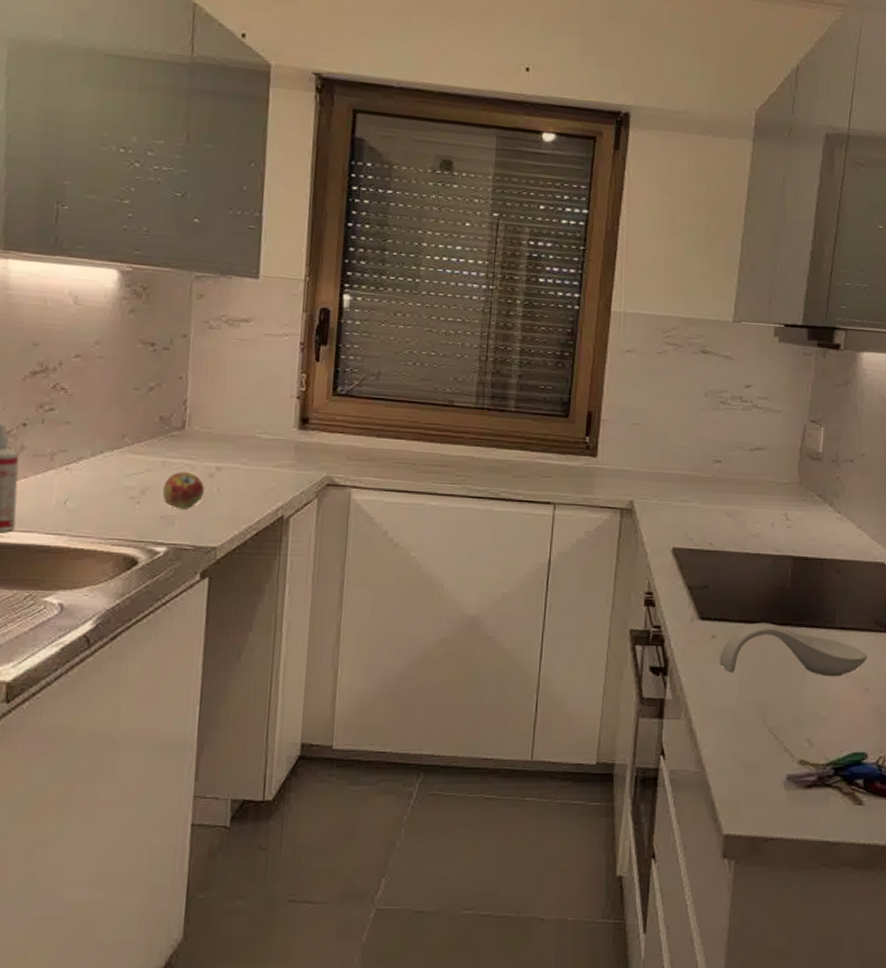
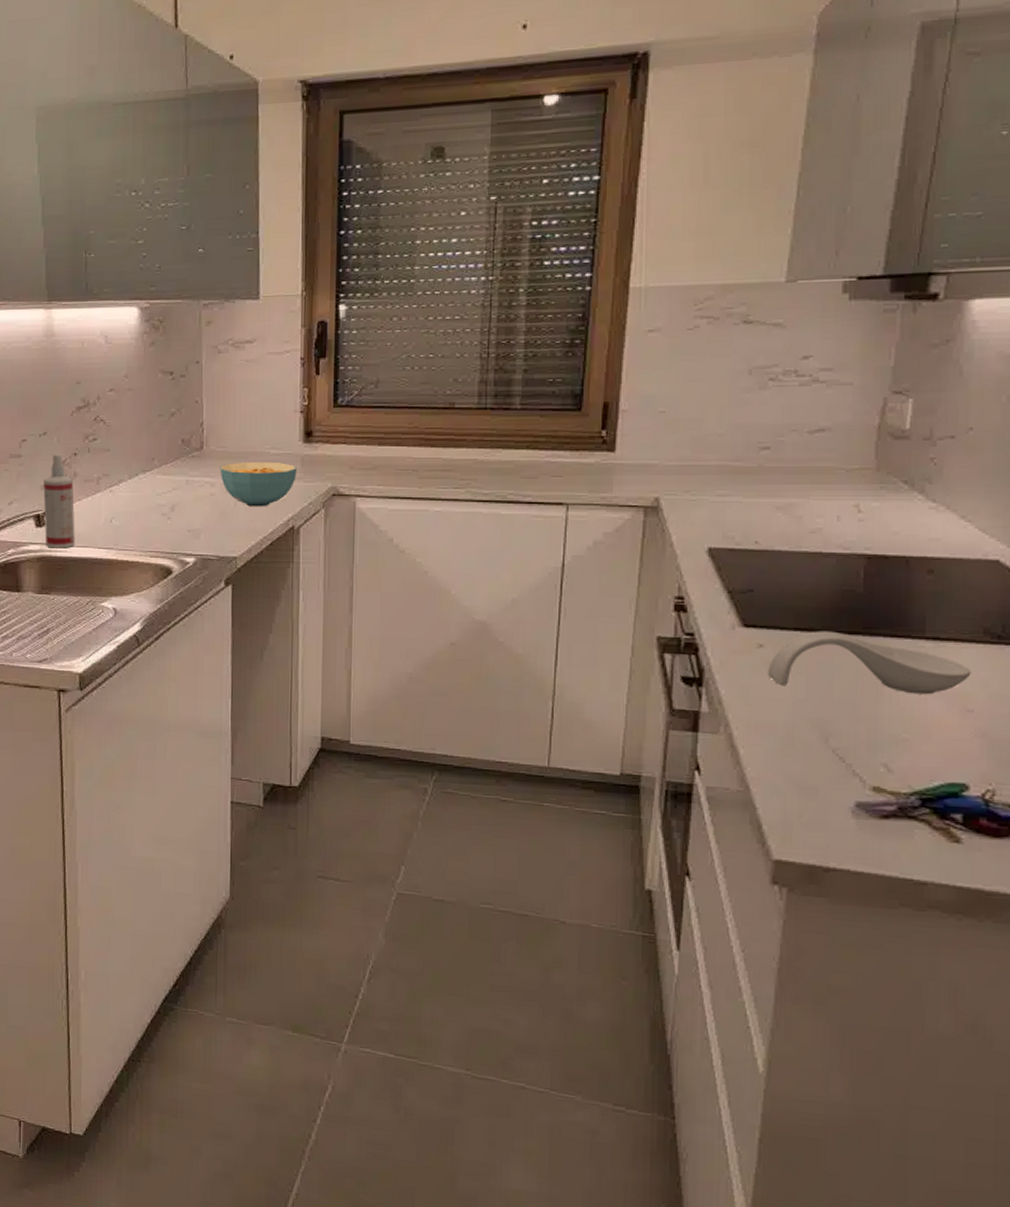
fruit: present [162,472,204,509] -> none [188,489,223,523]
cereal bowl: none [202,445,290,494] -> present [220,461,297,507]

